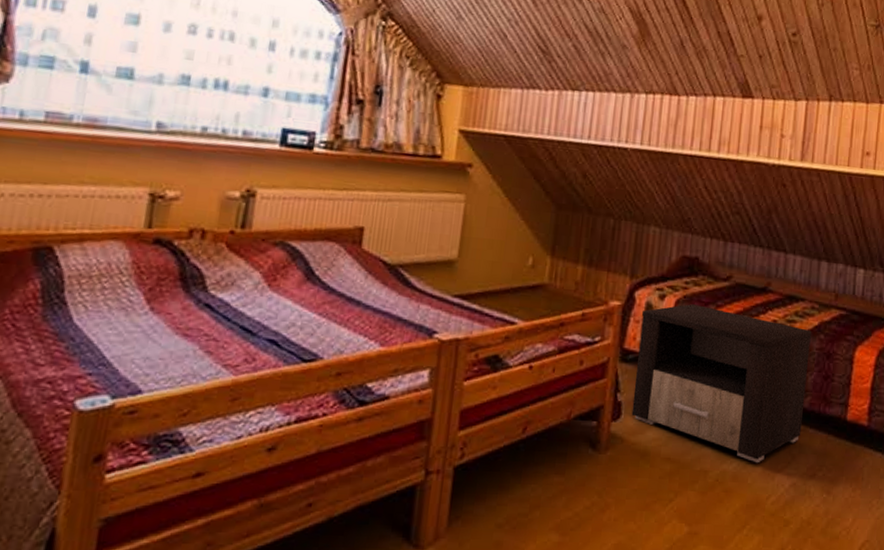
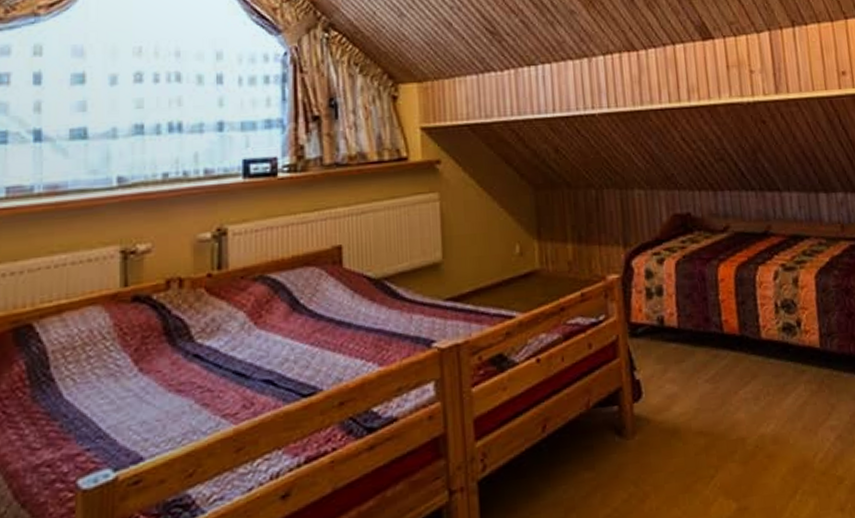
nightstand: present [631,304,812,464] -> none [643,262,836,421]

